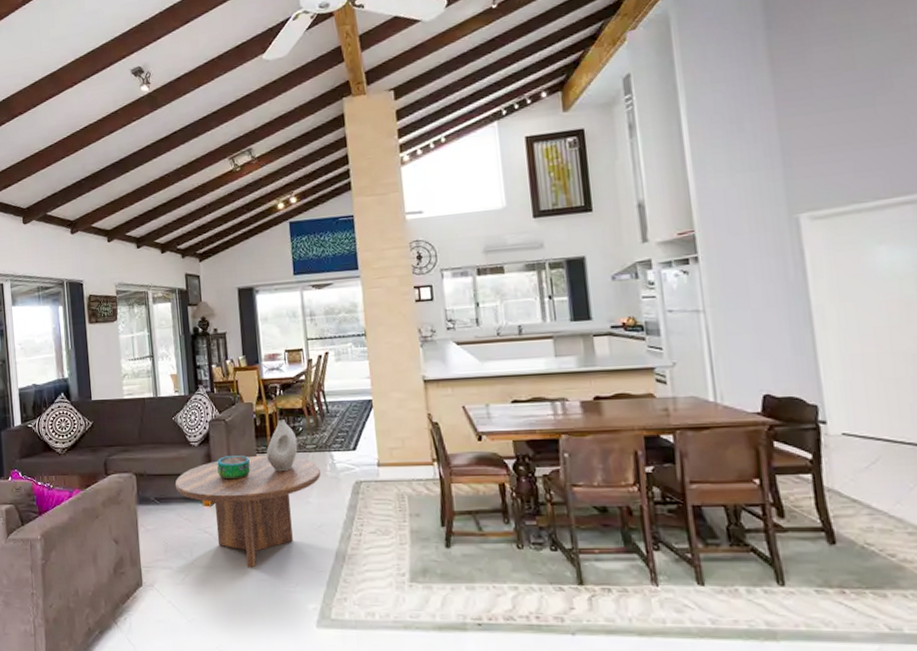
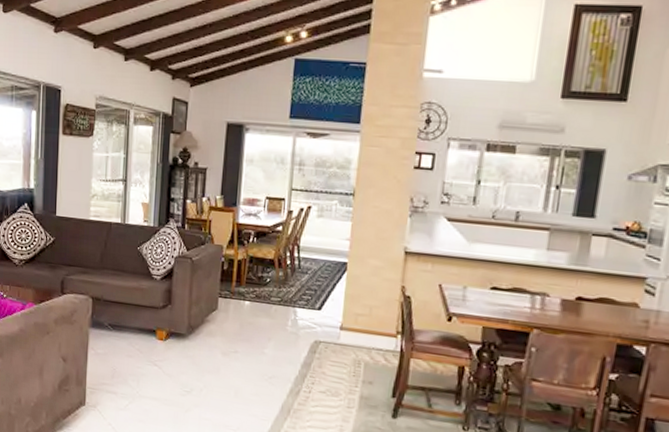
coffee table: present [175,455,321,568] -> none [130,298,282,406]
decorative bowl: present [217,455,250,480] -> none [176,294,211,320]
vase: present [266,419,298,472] -> none [228,267,263,320]

